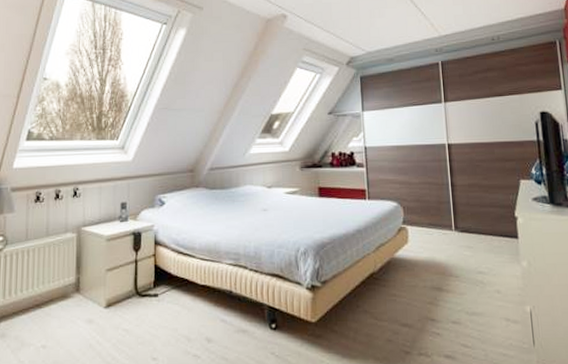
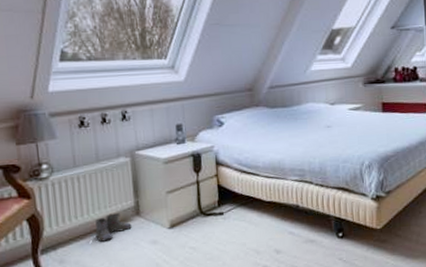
boots: none [33,289,71,317] -> present [92,213,132,242]

